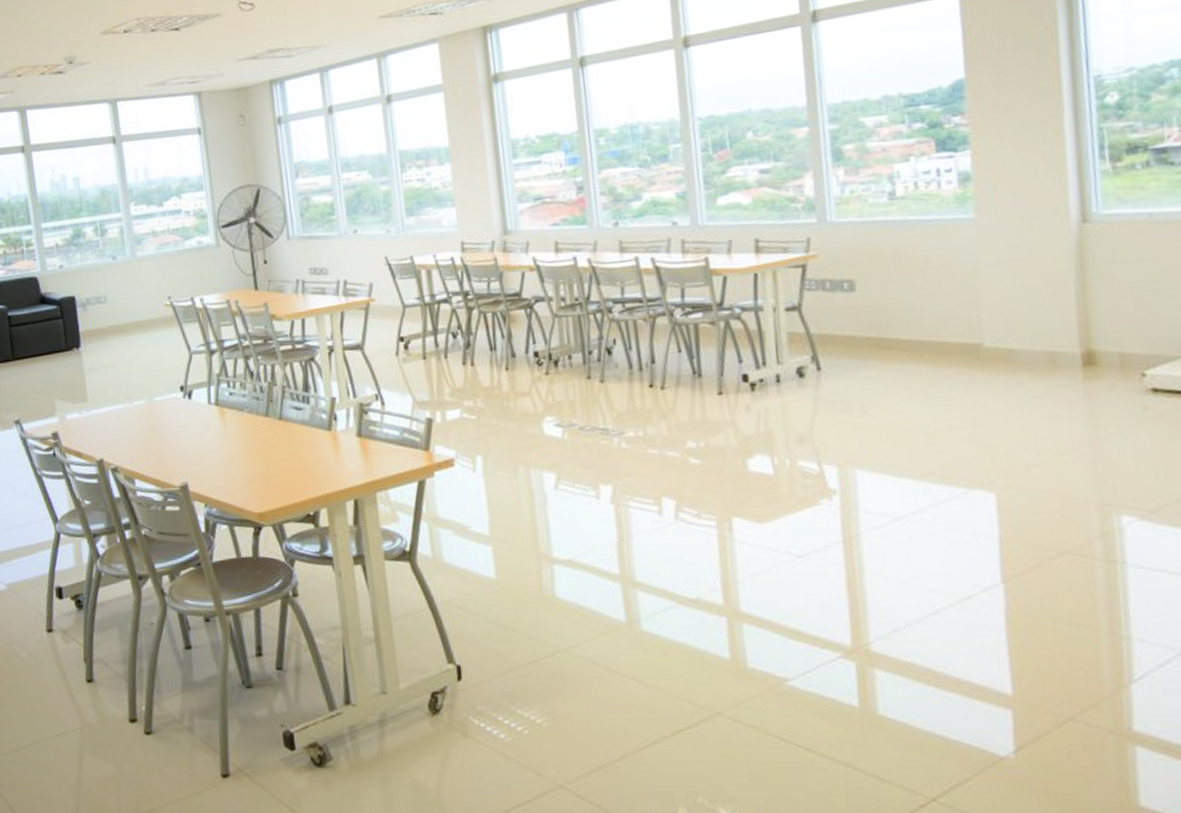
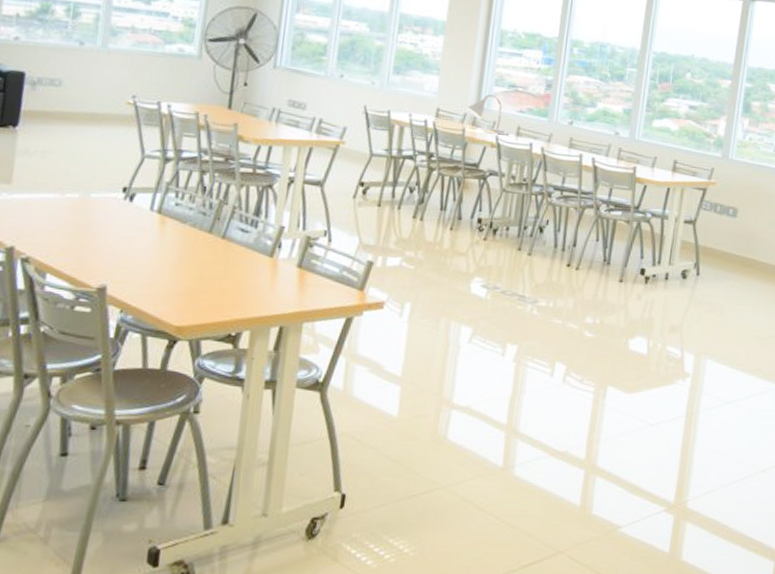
table lamp: none [493,213,548,257] -> present [466,94,510,136]

